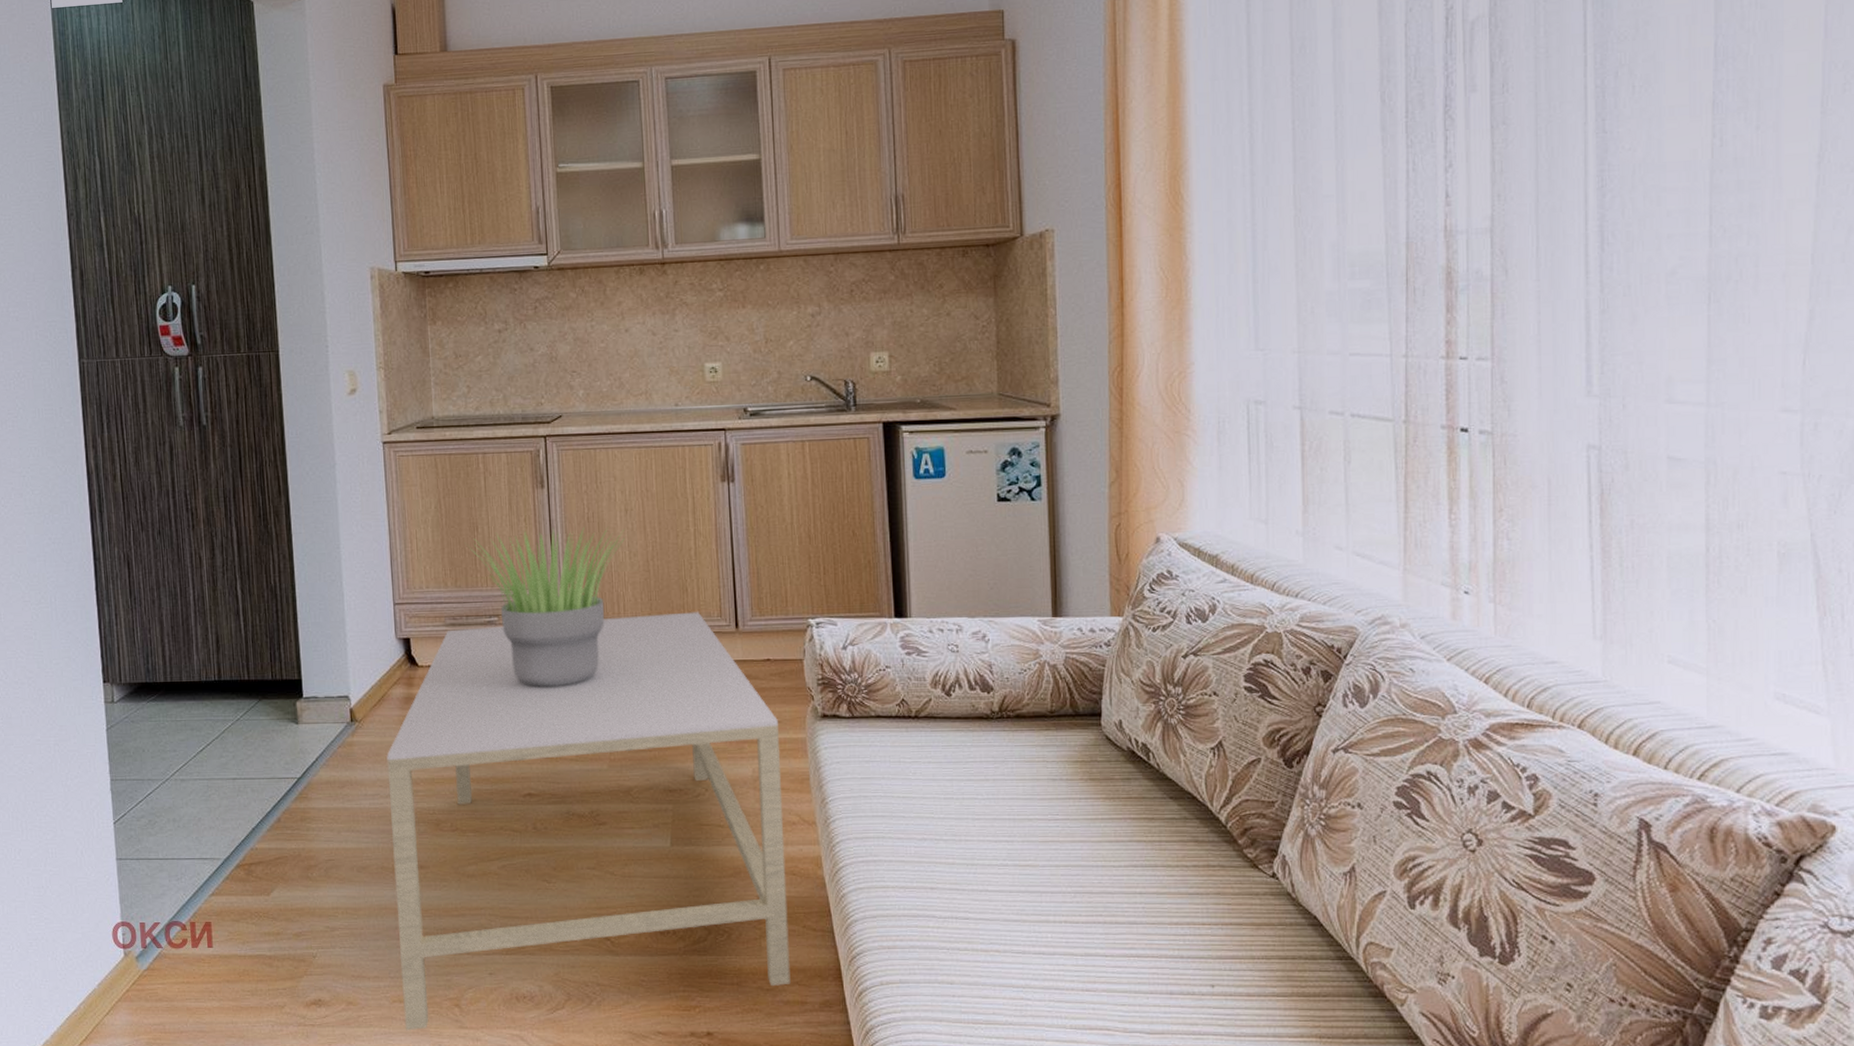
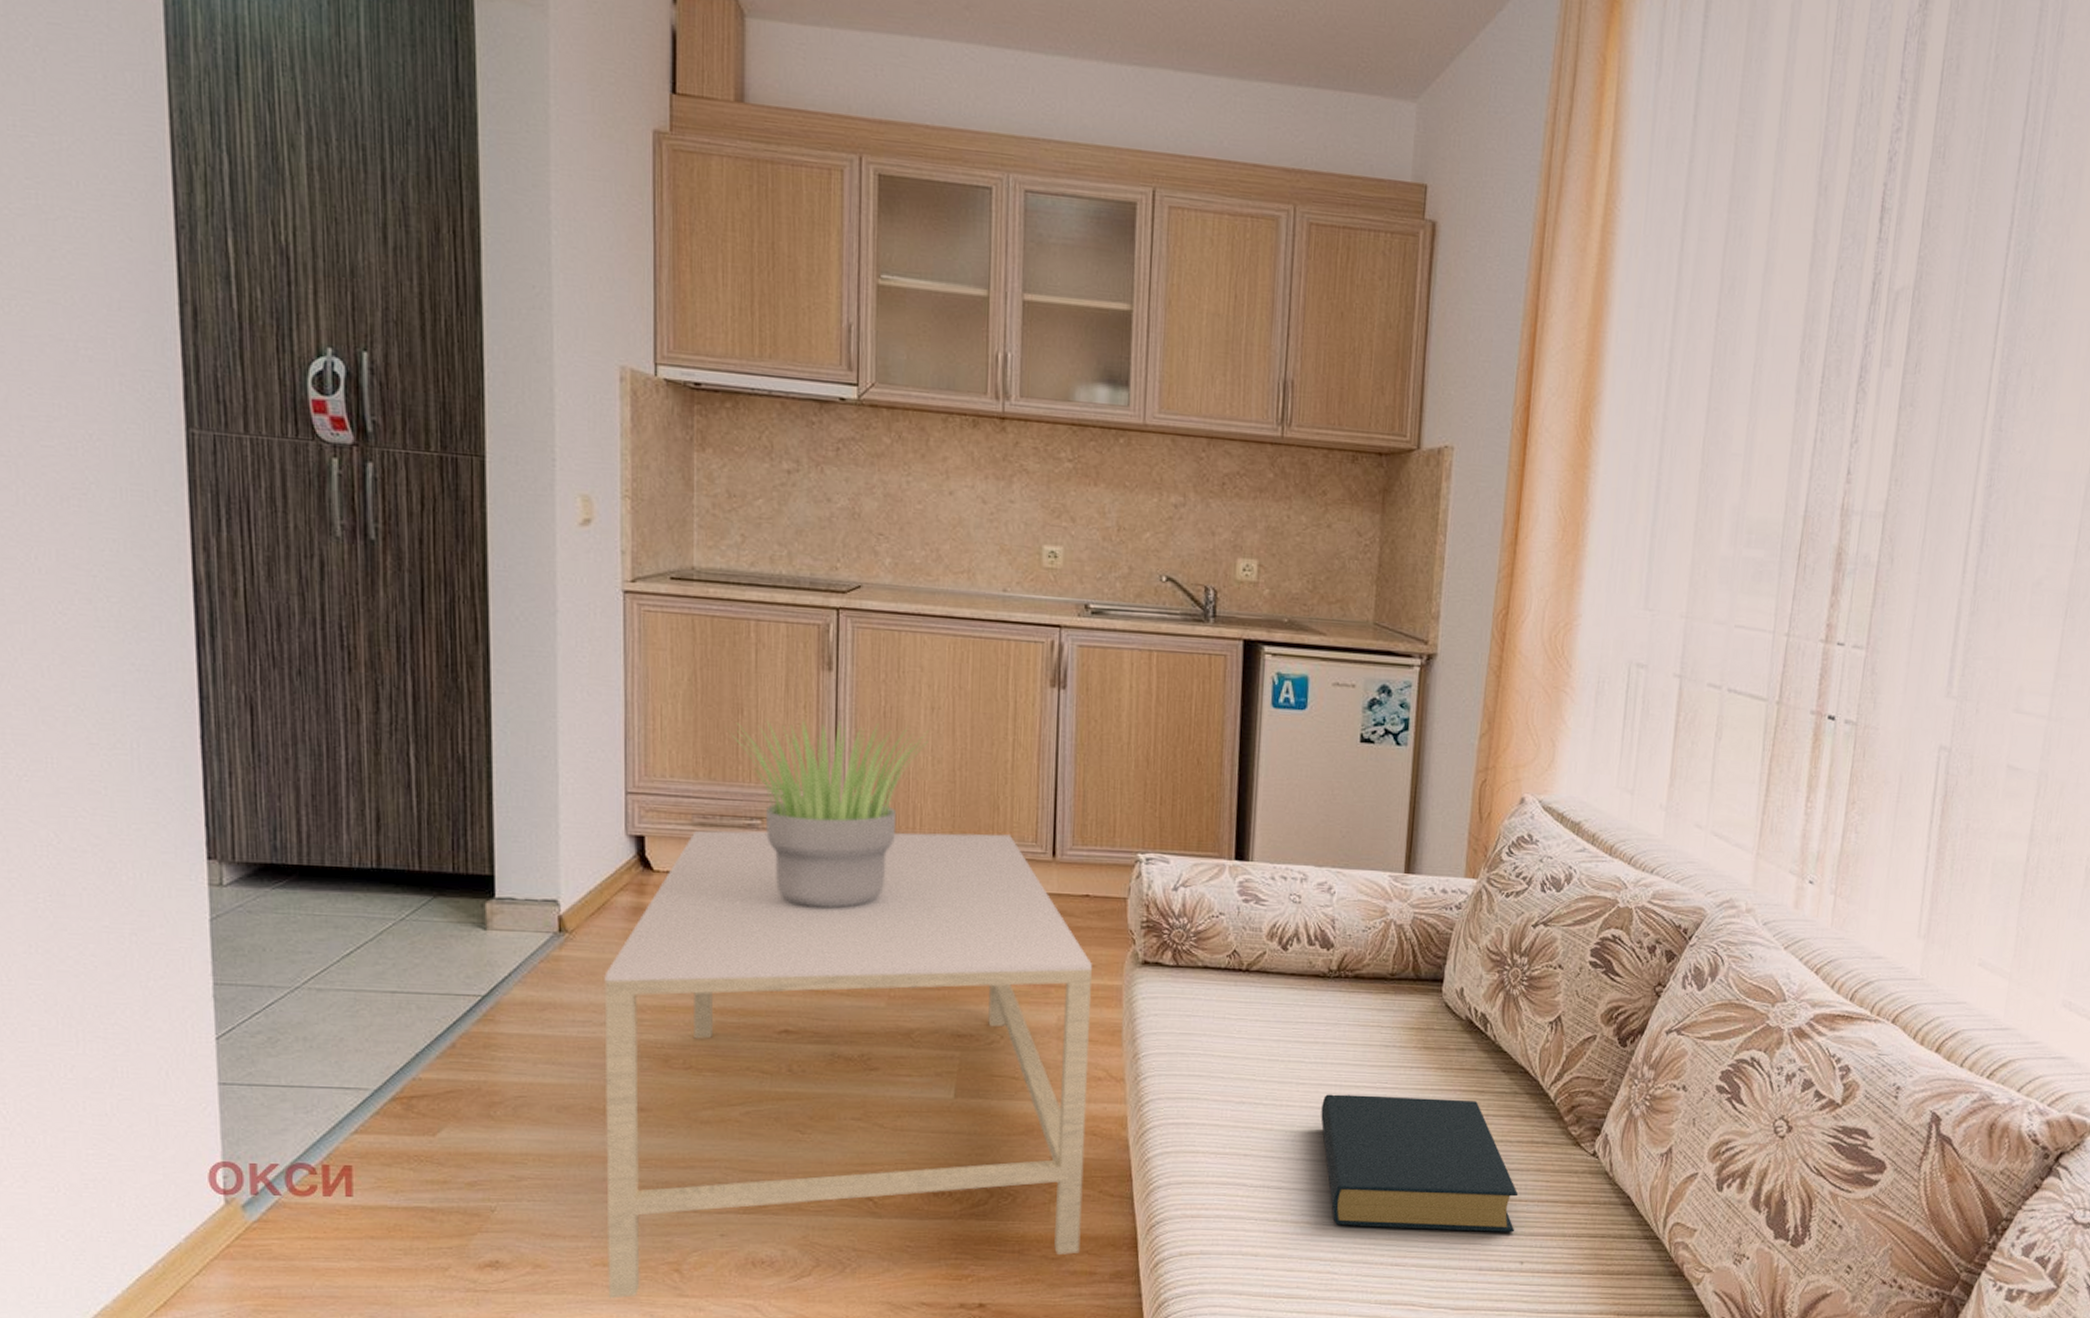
hardback book: none [998,827,1202,956] -> present [1321,1094,1519,1232]

